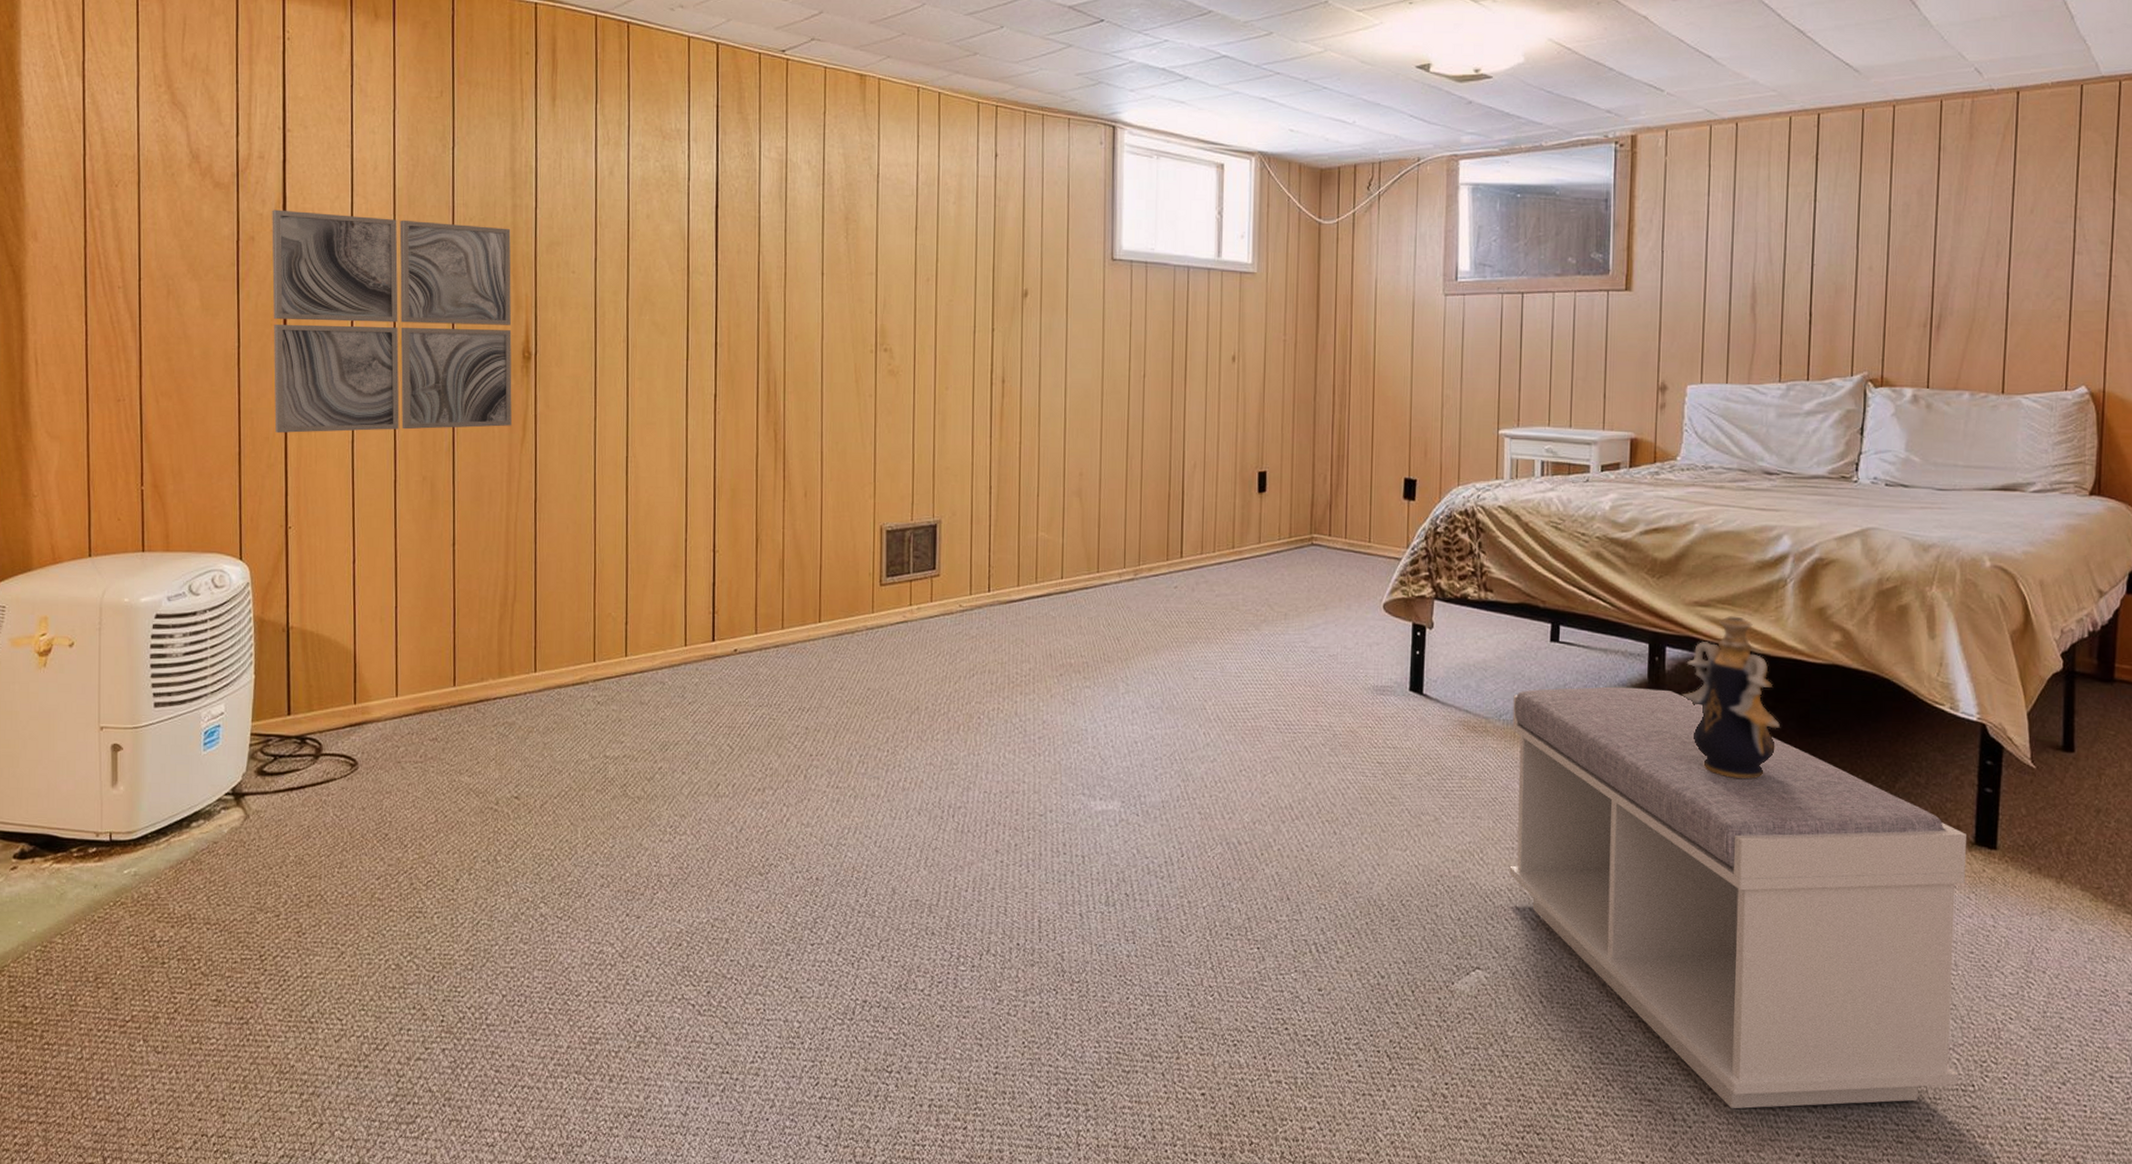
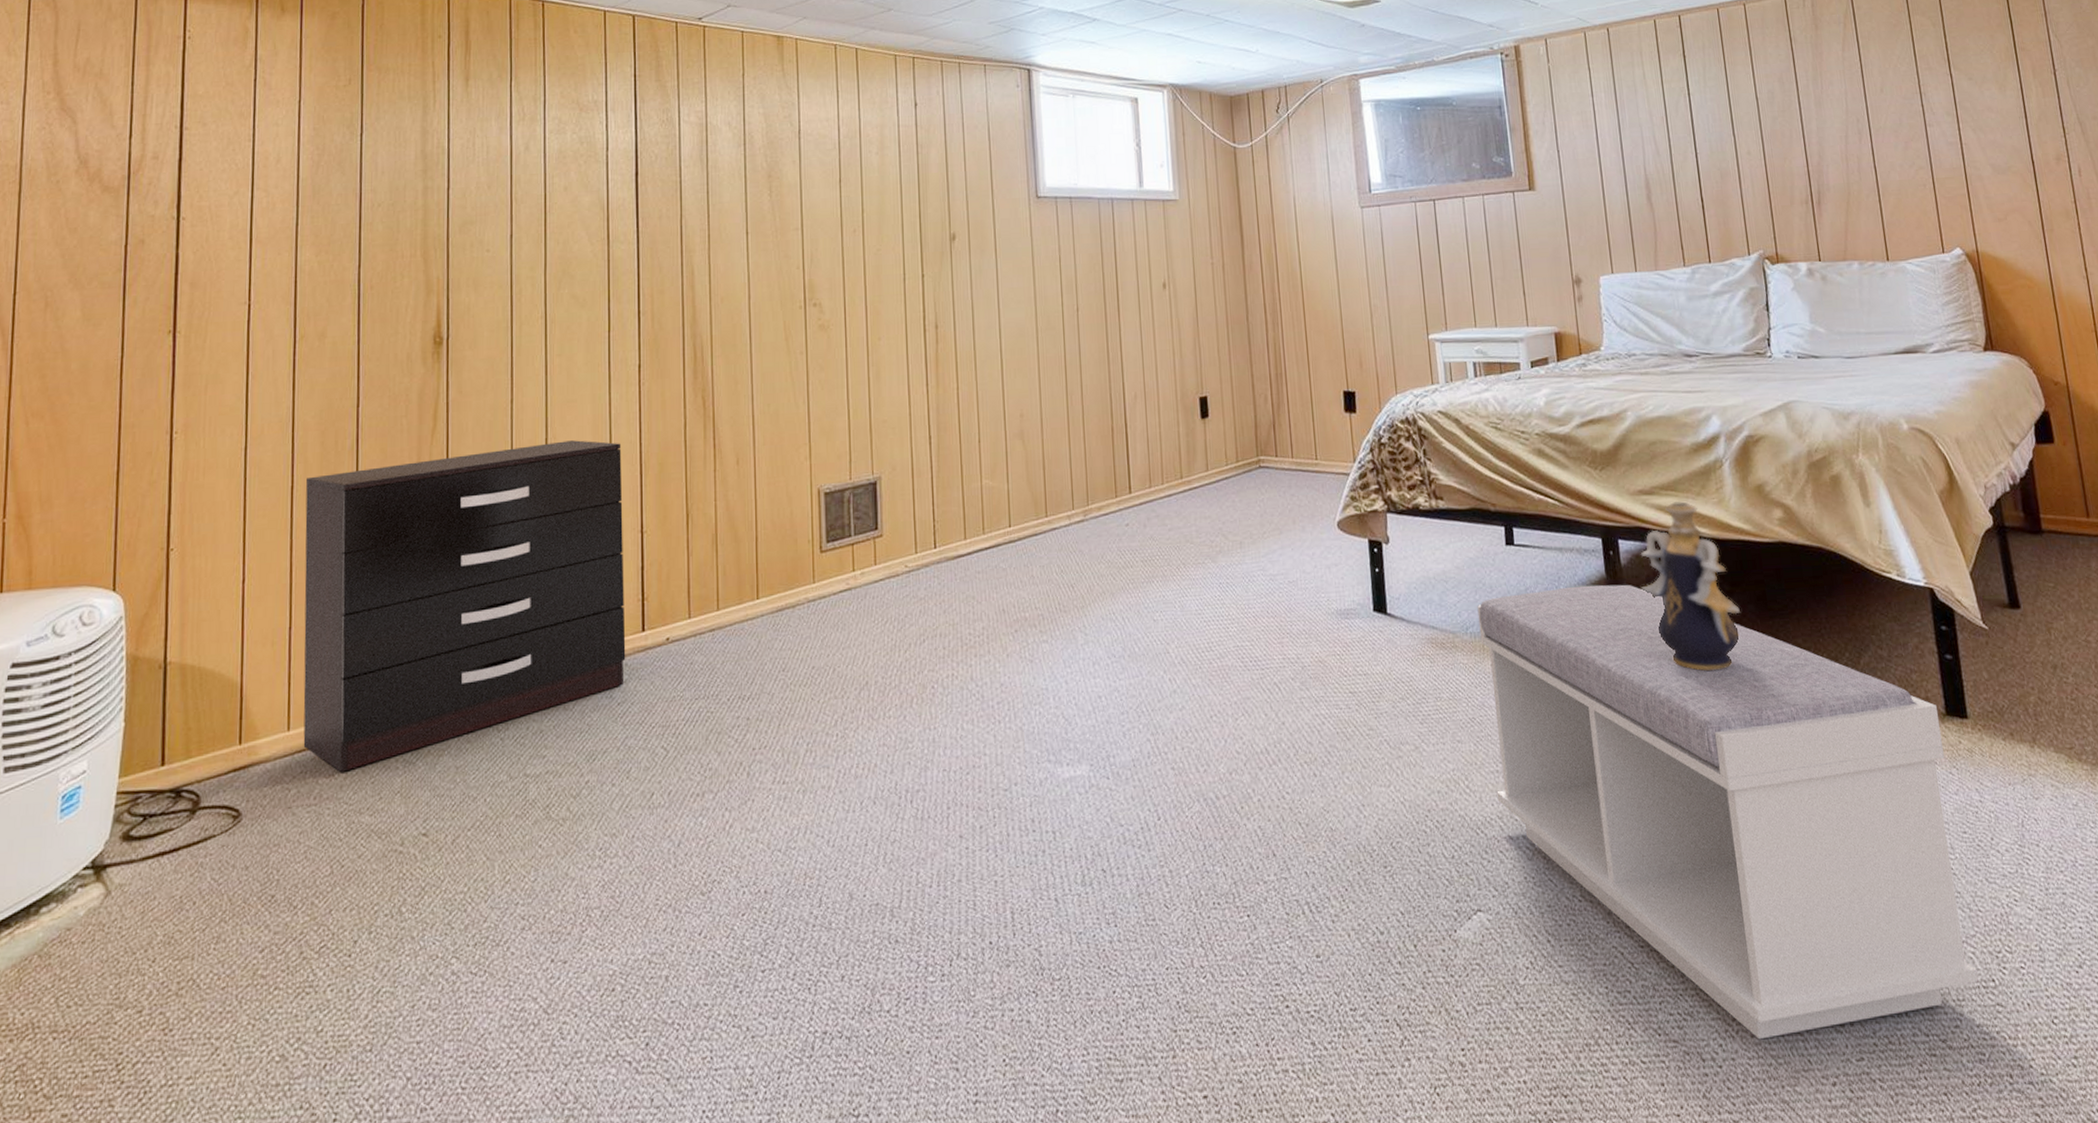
wall art: present [272,209,512,434] -> none [159,209,422,447]
dresser: none [407,460,697,737] -> present [303,440,626,772]

